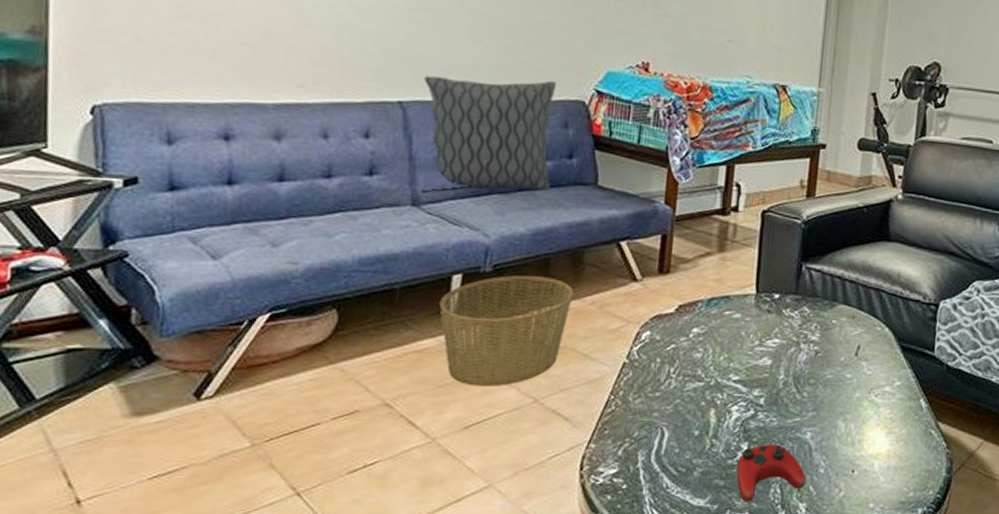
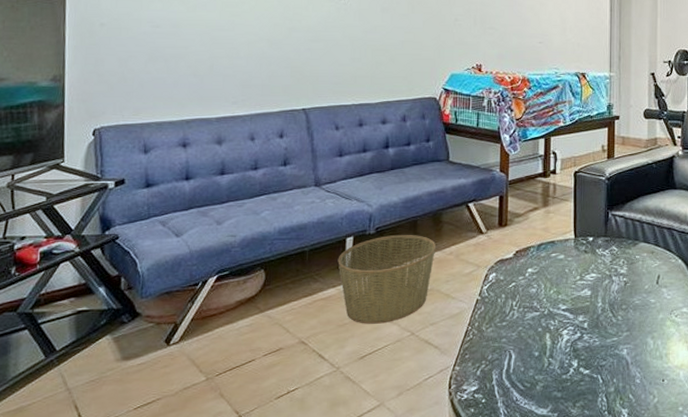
pillow: present [421,76,556,193] -> none [320,84,414,176]
game controller: present [736,444,806,502] -> none [570,360,626,410]

